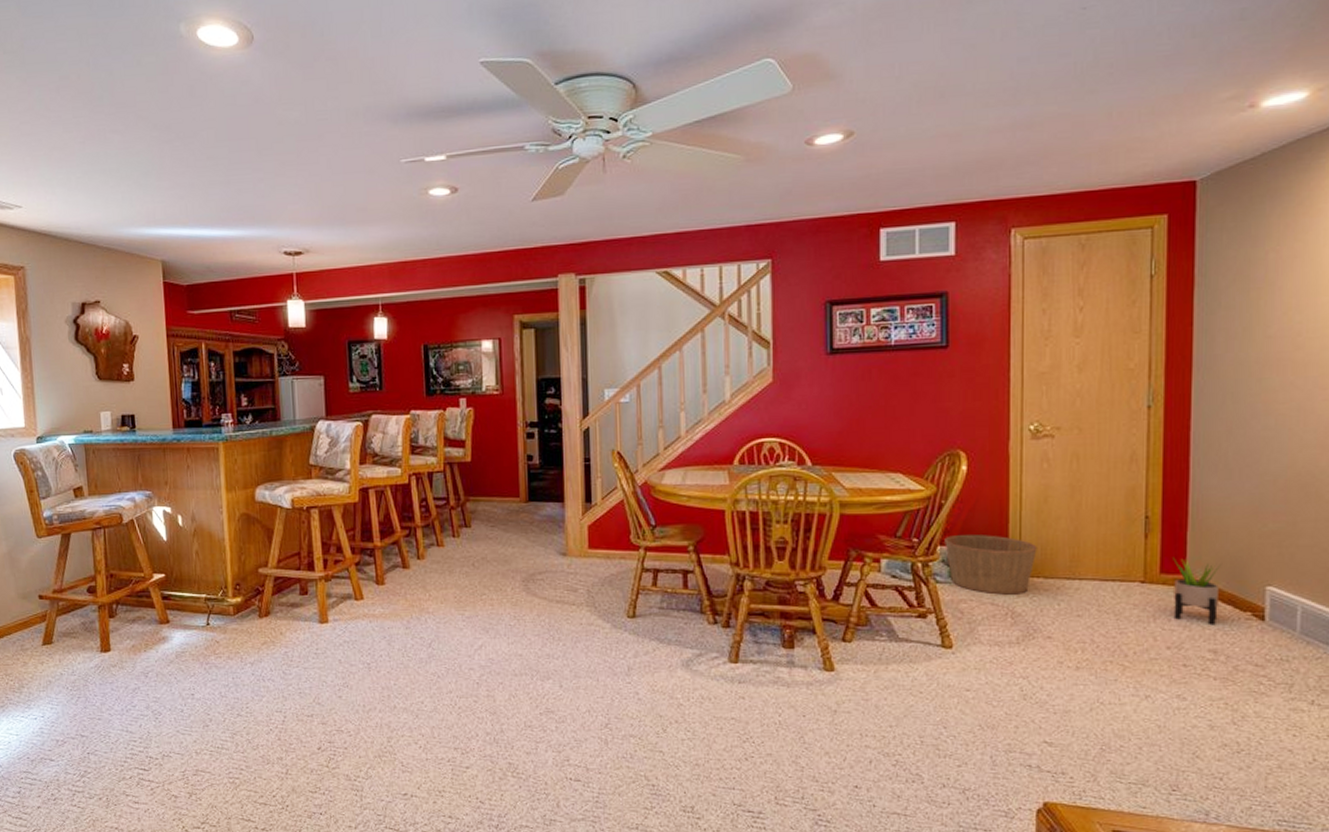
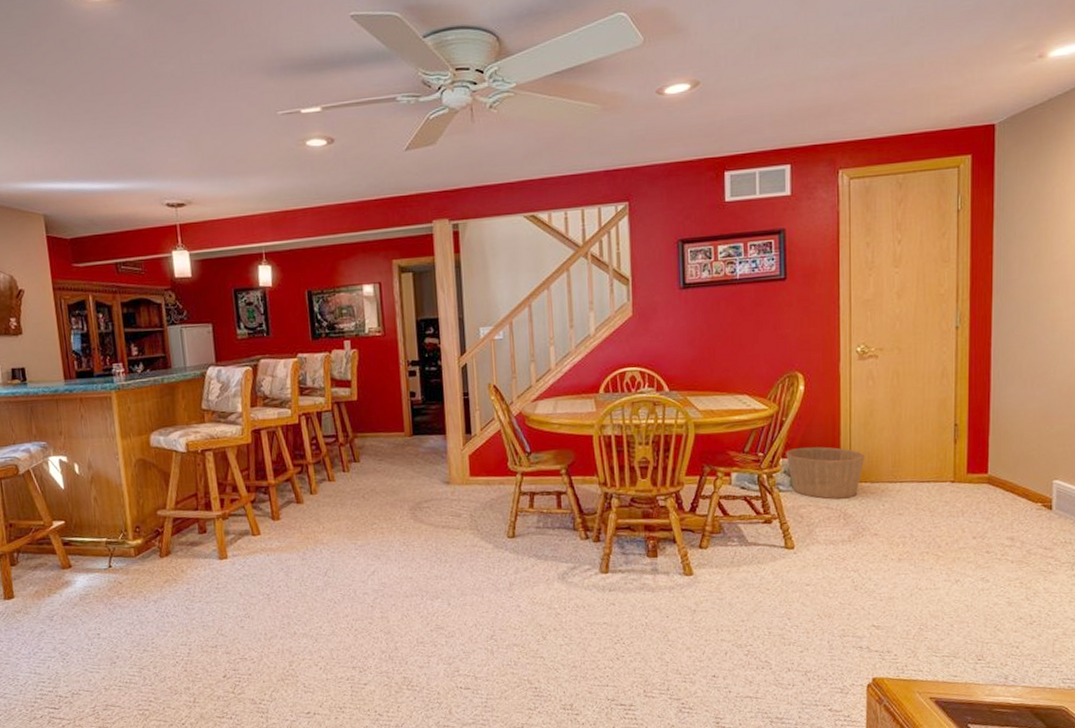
potted plant: present [1173,557,1221,626] -> none [977,458,1016,517]

